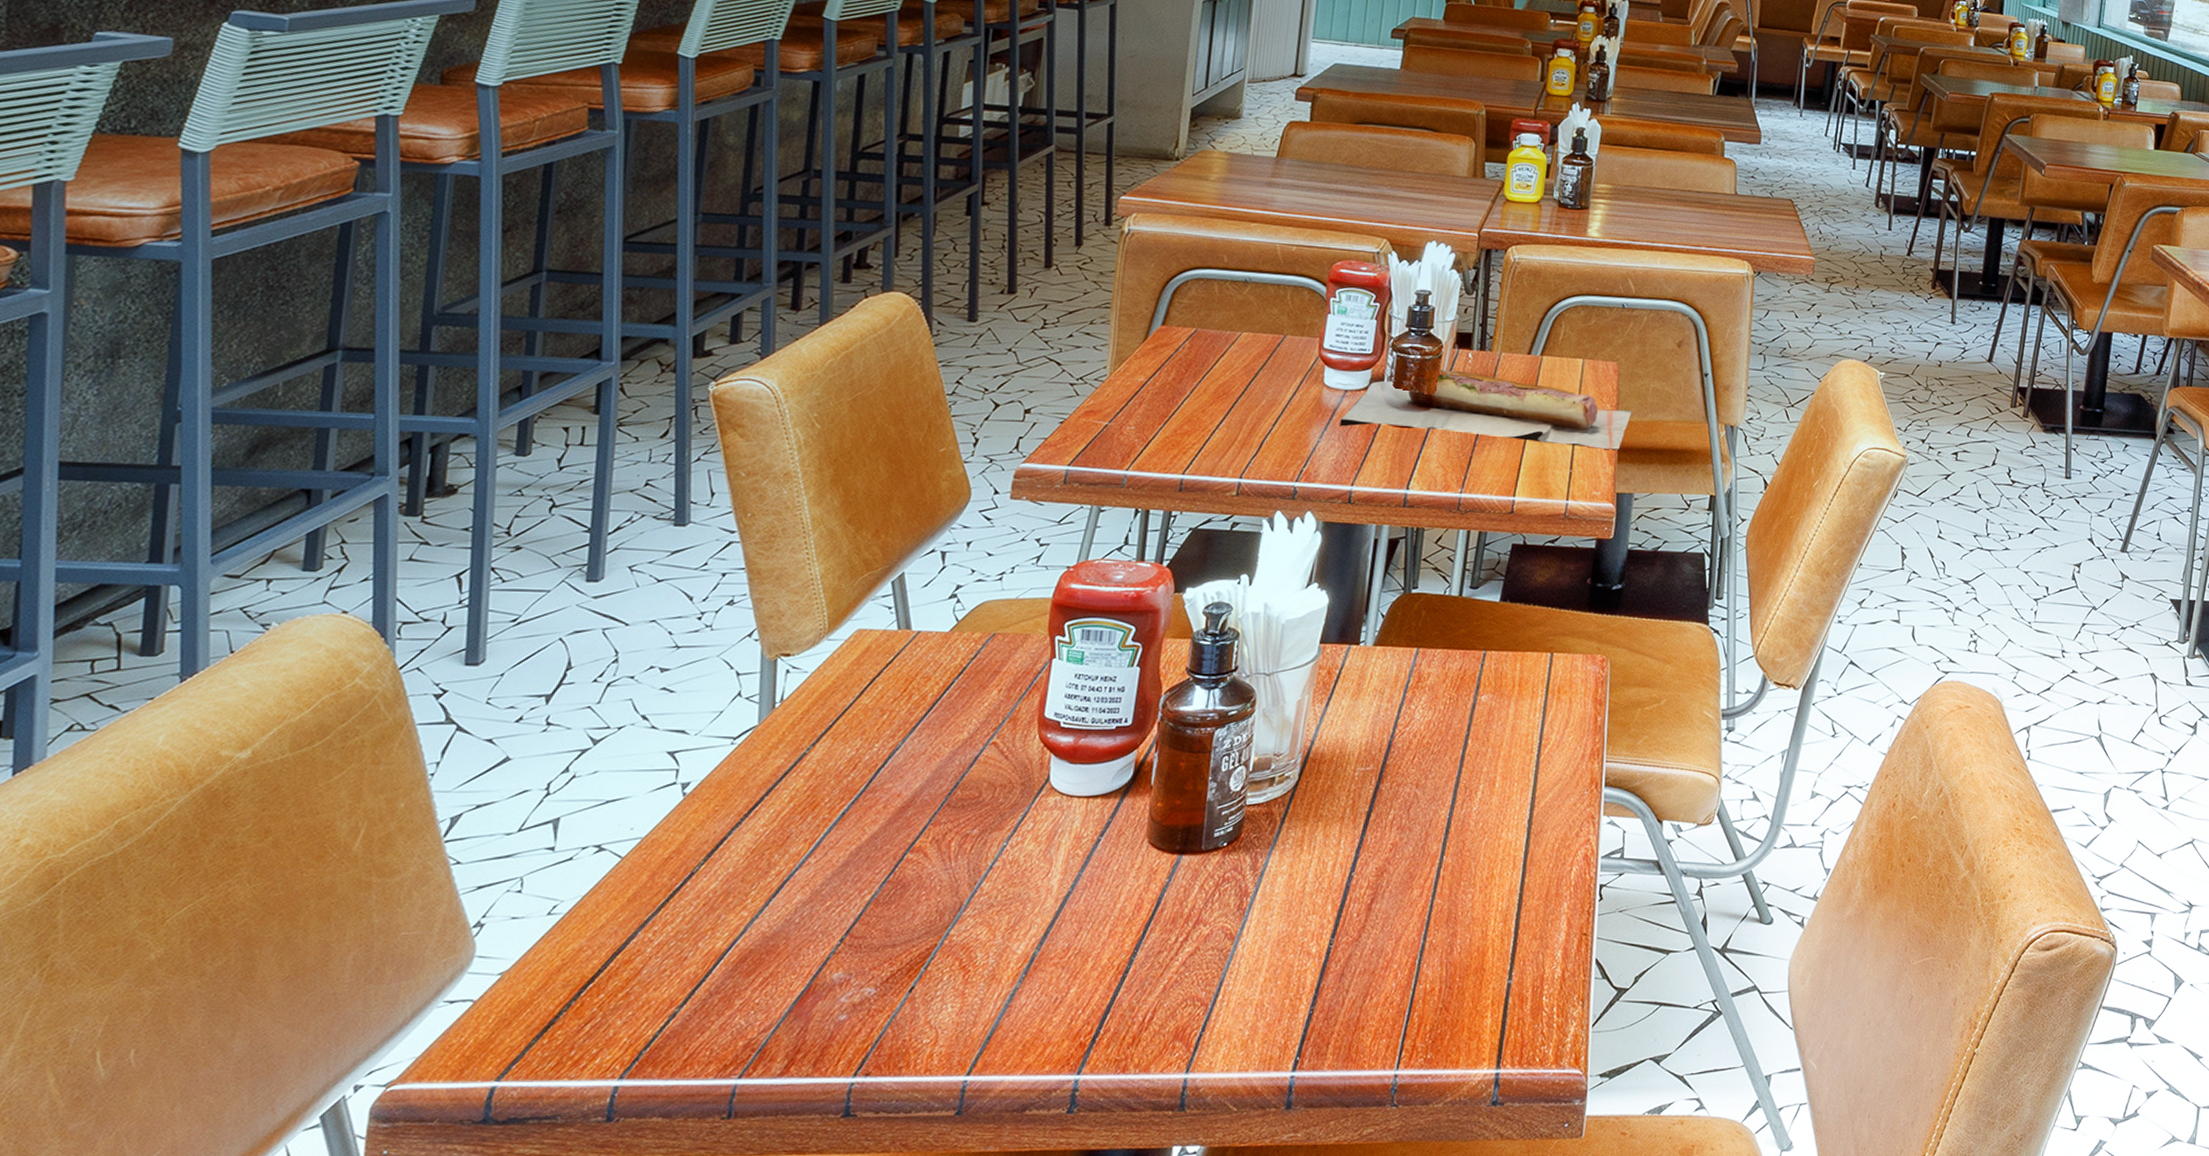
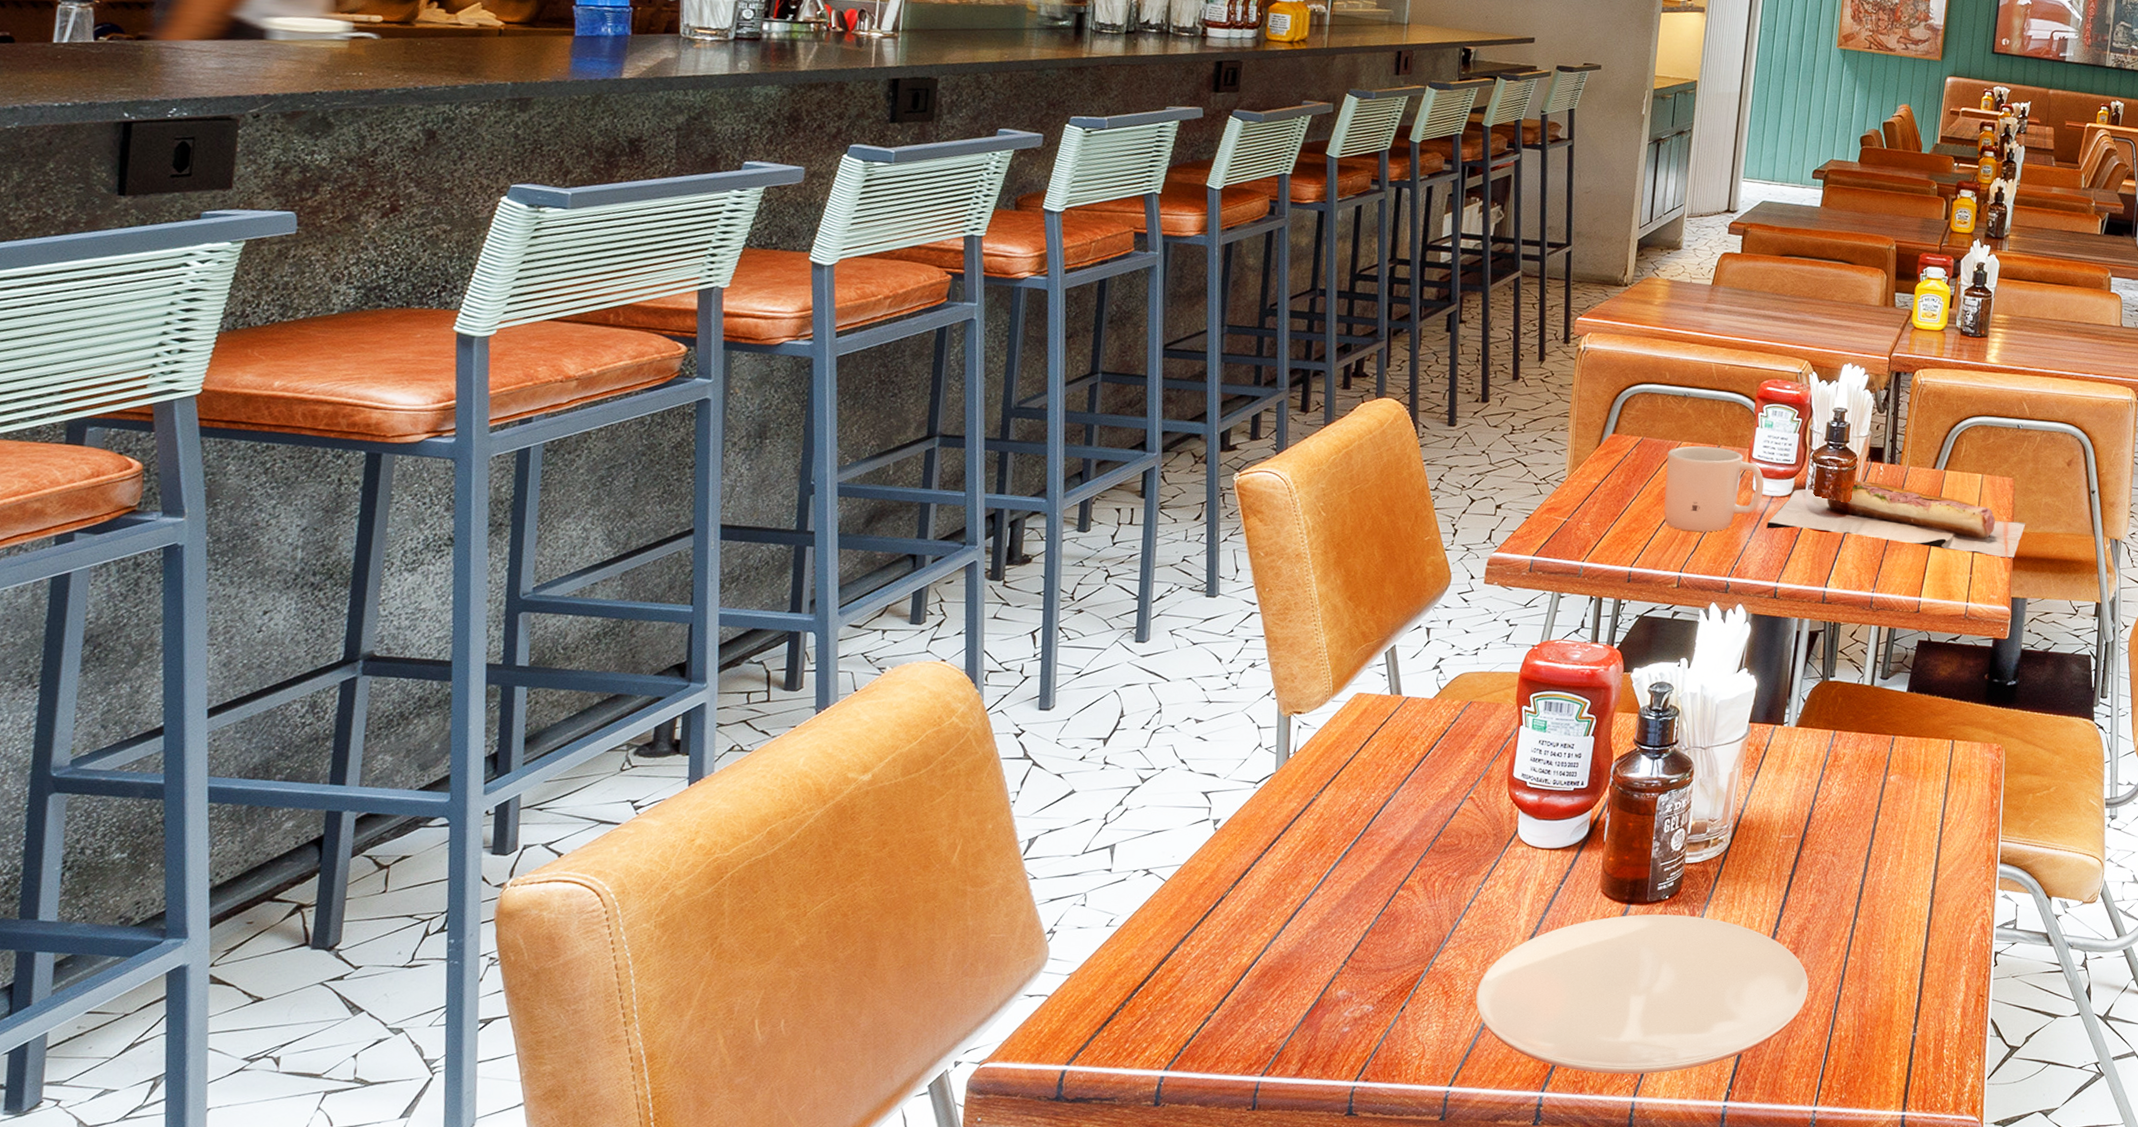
plate: none [998,863,1389,1048] -> present [1475,914,1809,1075]
mug: none [1221,336,1337,433] -> present [1663,445,1765,532]

